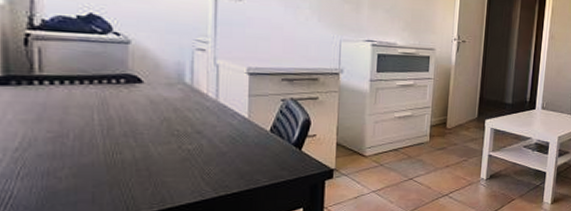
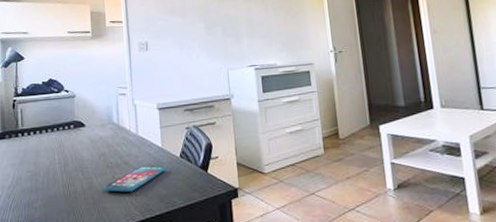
smartphone: none [165,137,251,165] -> present [103,165,166,192]

